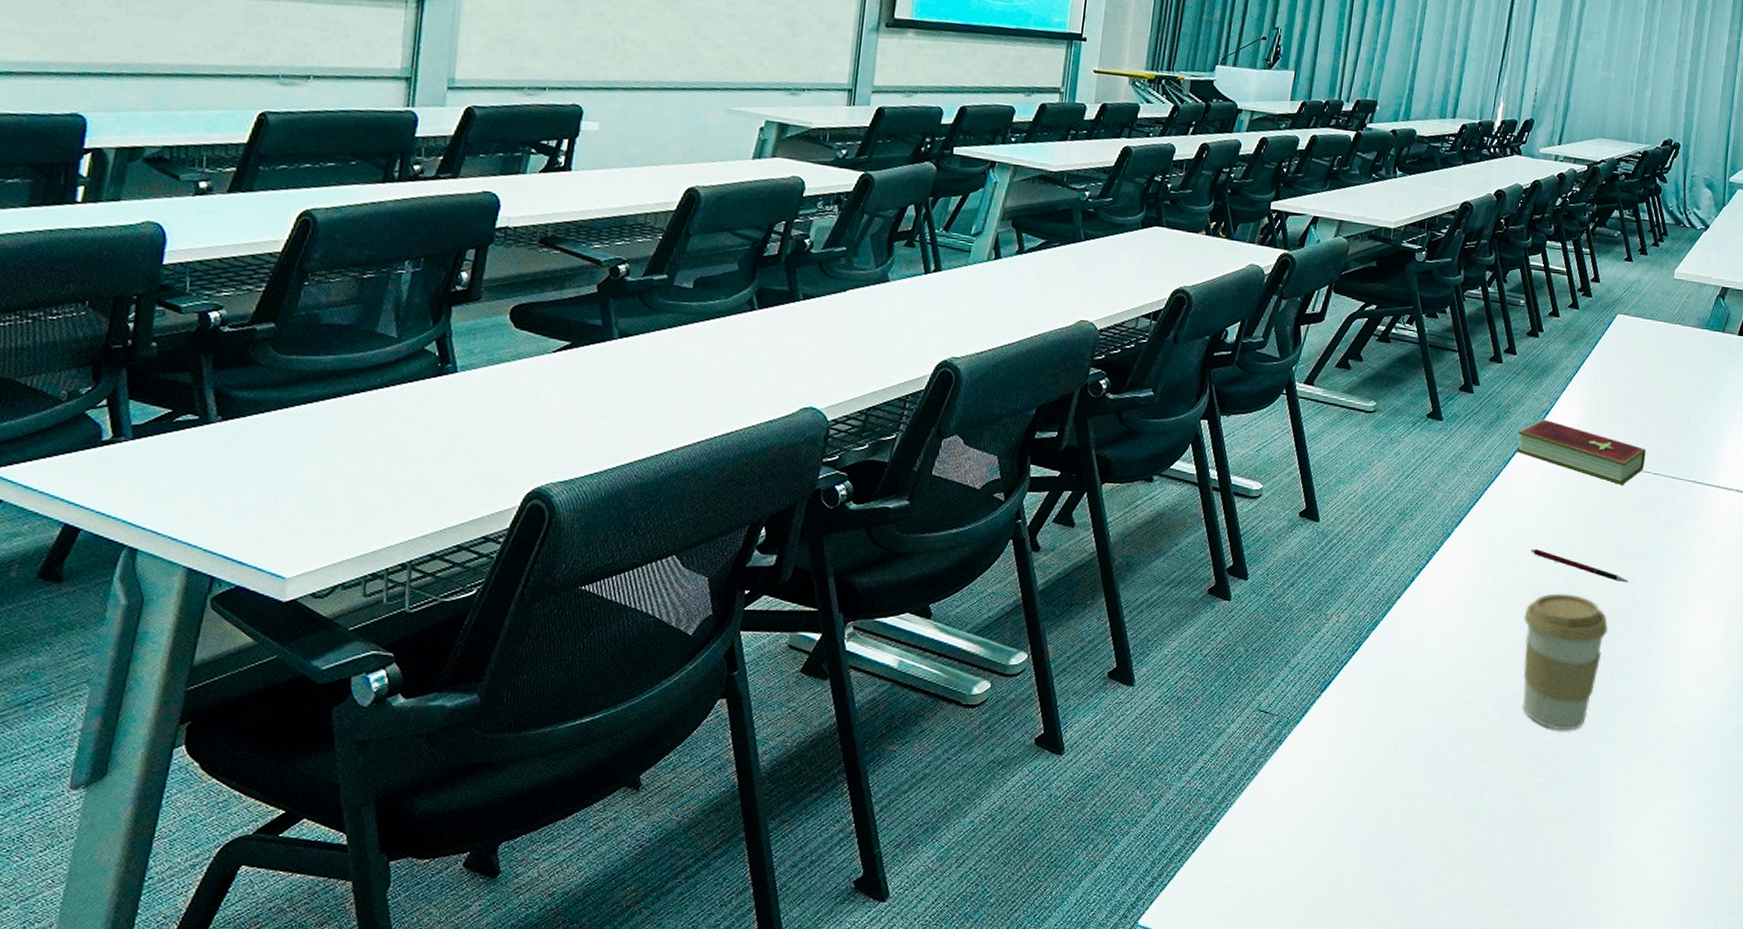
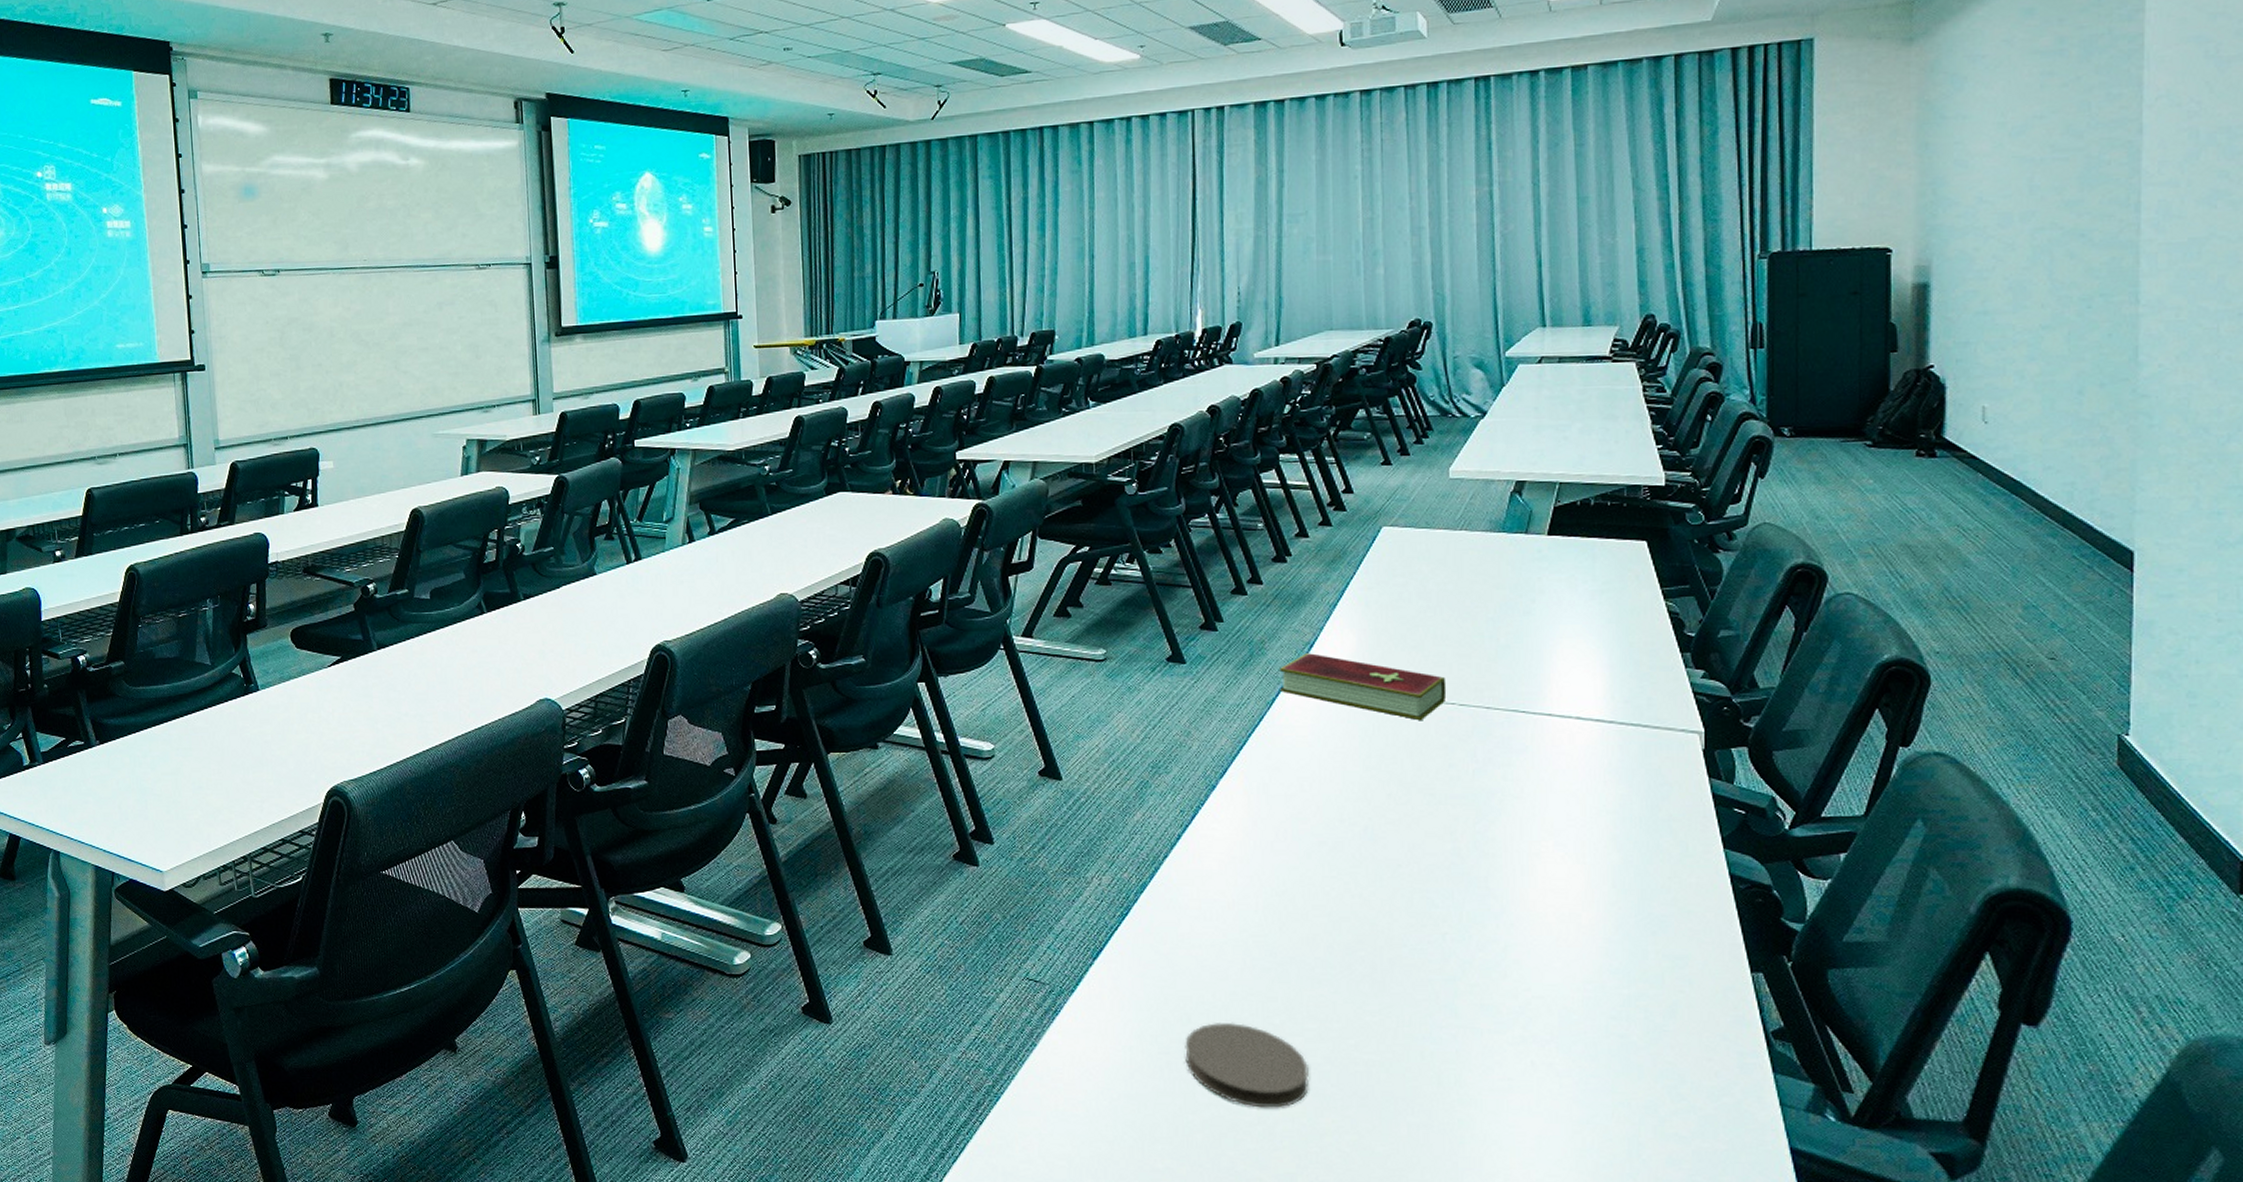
coaster: none [1387,750,1489,829] -> present [1185,1022,1309,1108]
coffee cup: present [1523,593,1608,731] -> none [1320,847,1429,1001]
pen: present [1530,548,1629,583] -> none [1316,797,1449,832]

